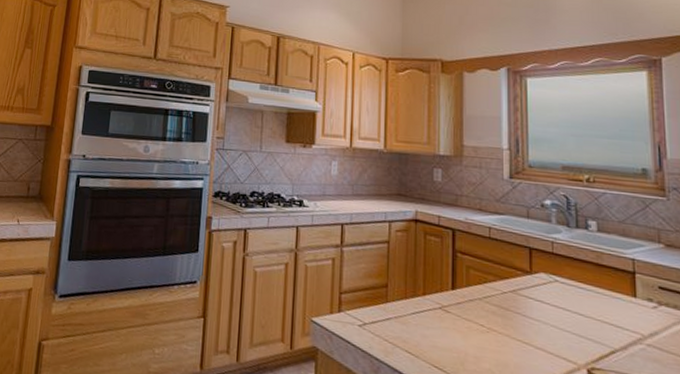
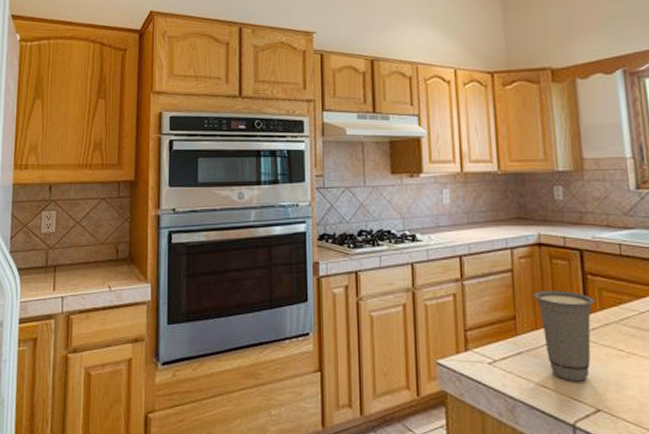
cup: none [406,263,462,351] -> present [533,290,595,382]

